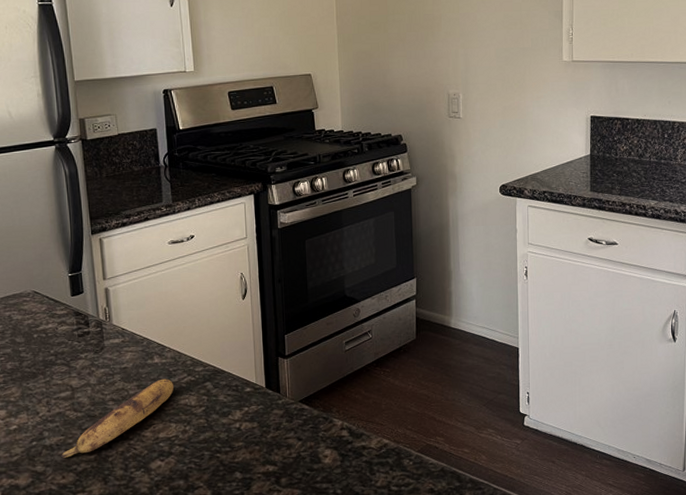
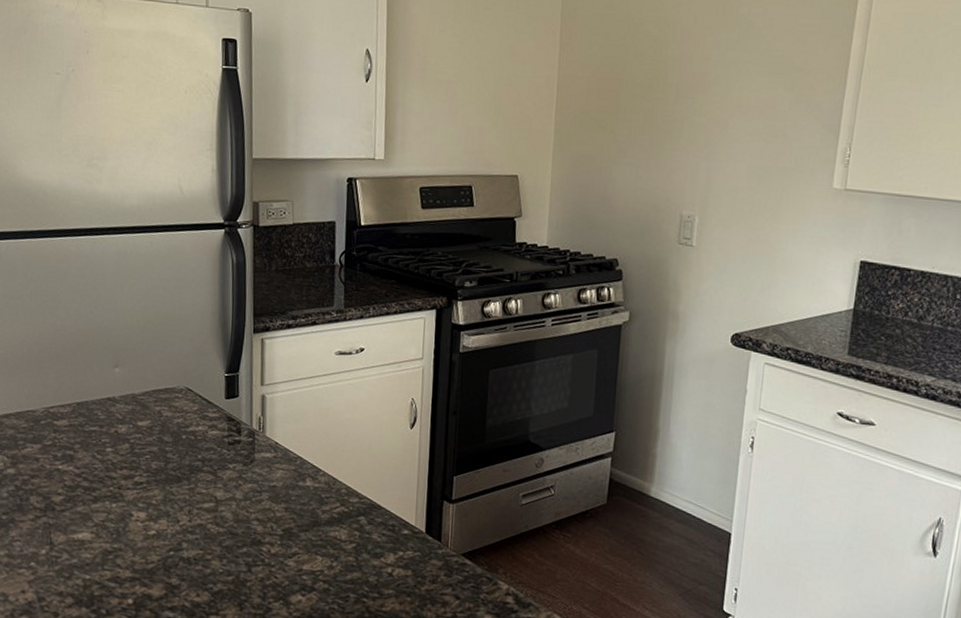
banana: present [60,379,174,458] -> none [197,505,324,575]

